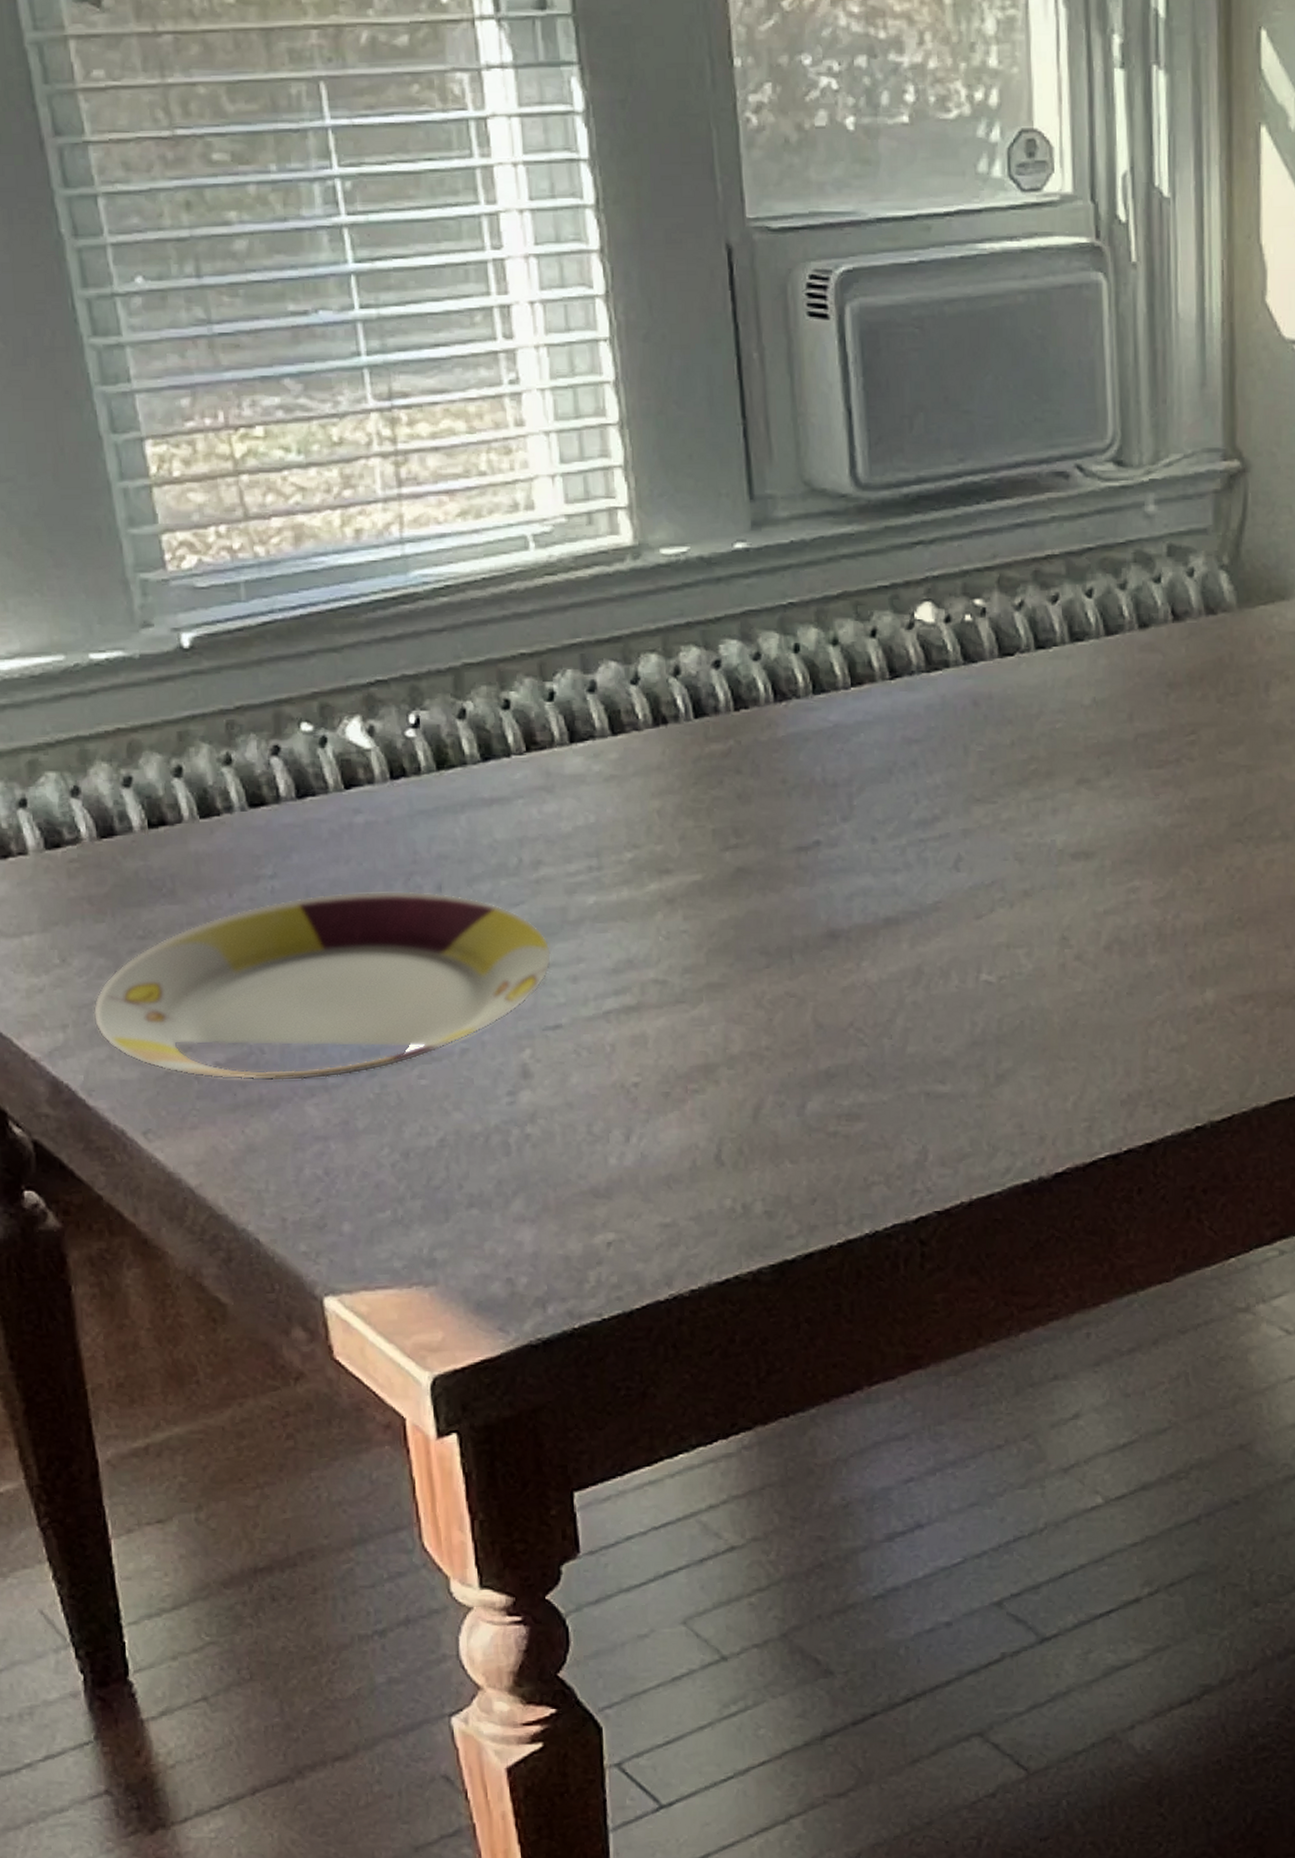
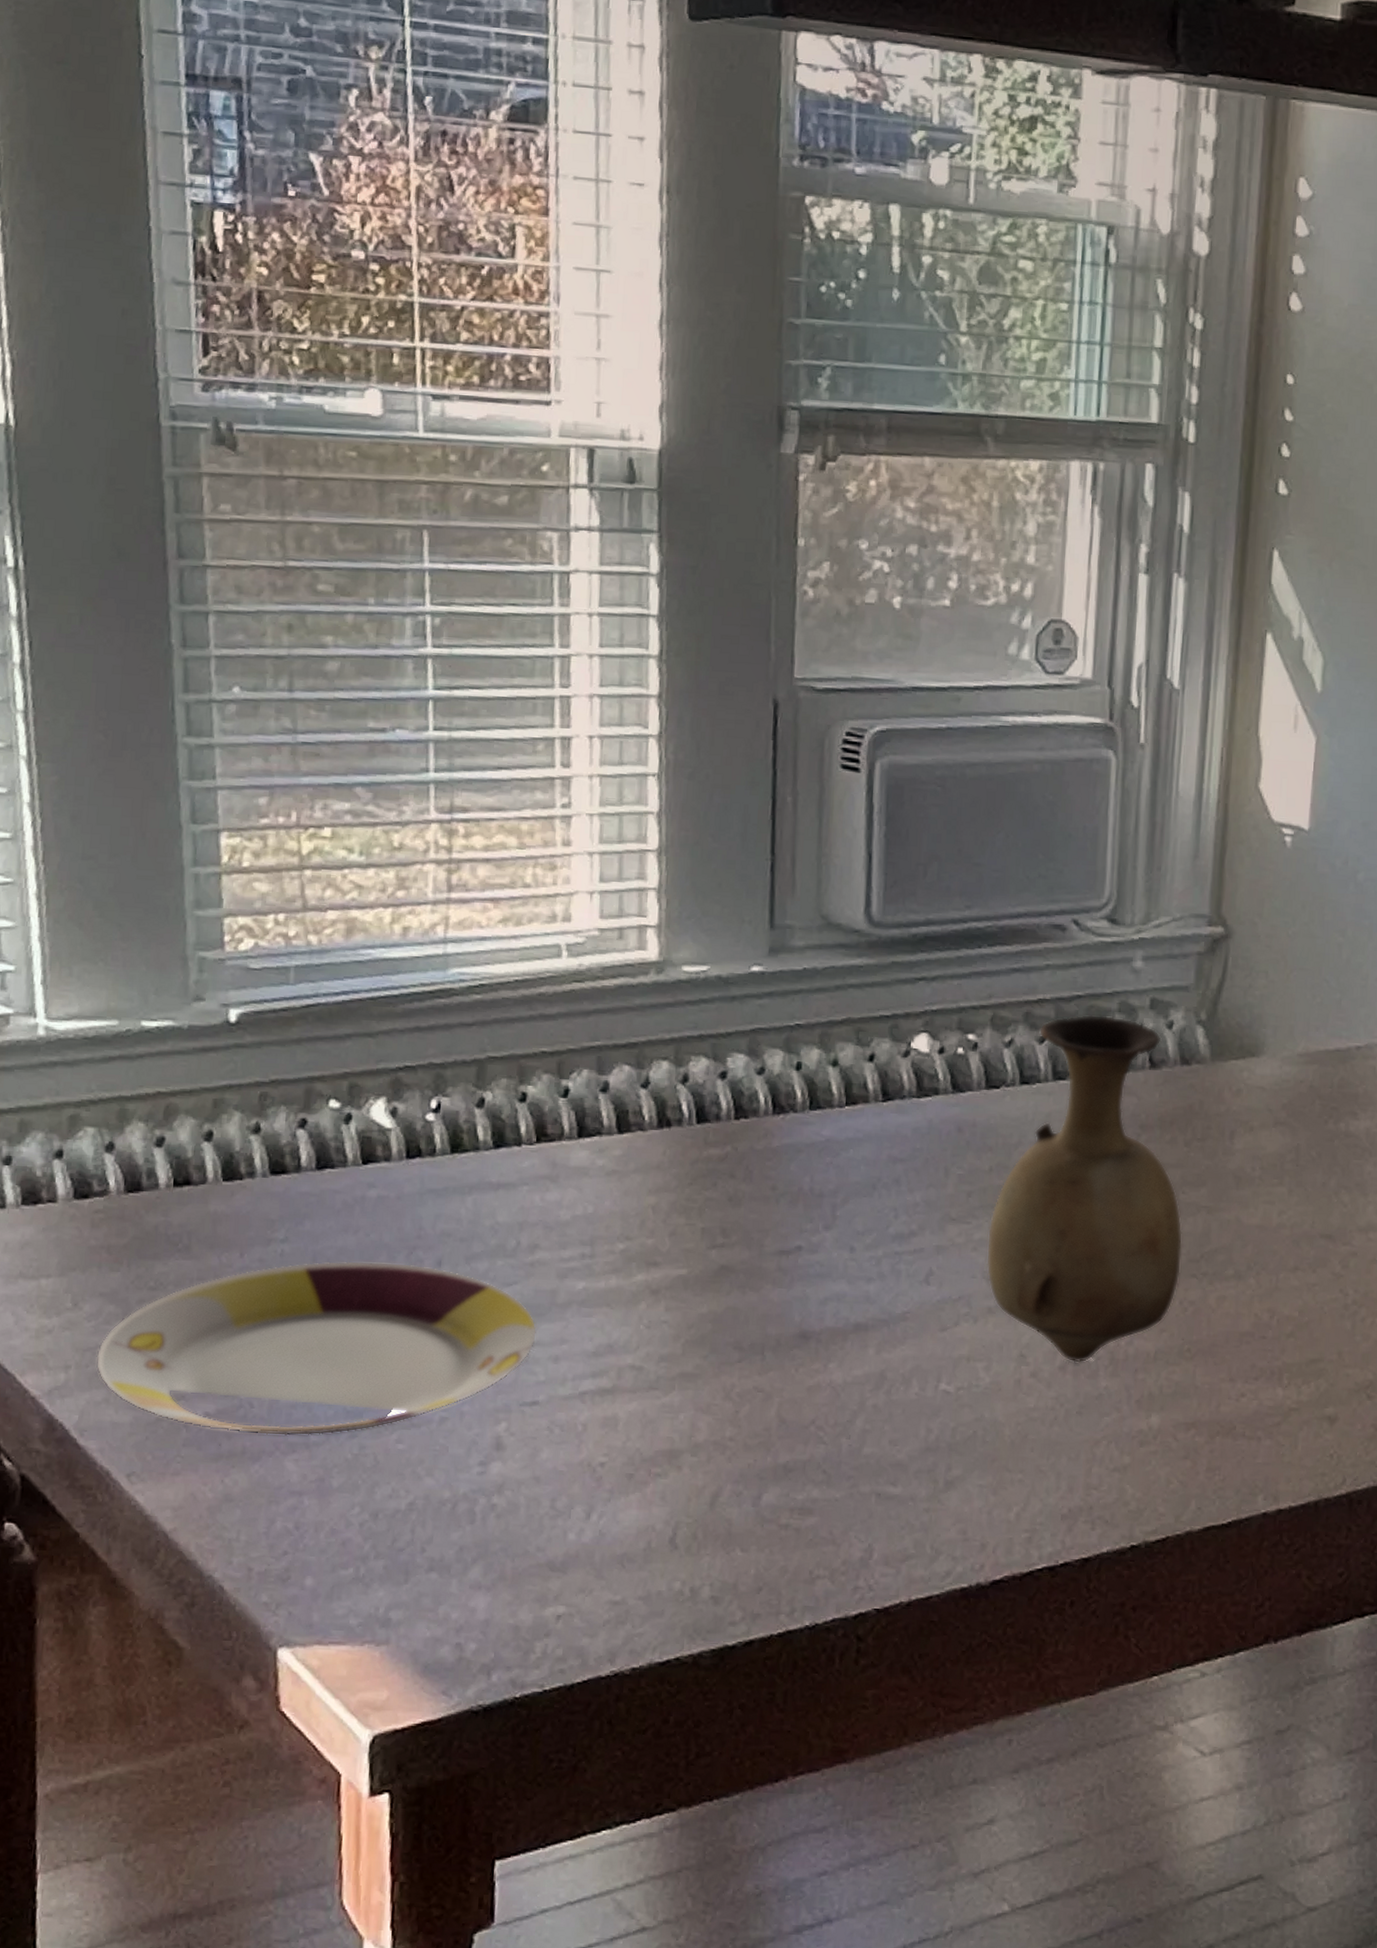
vase: none [1015,567,1225,942] -> present [986,1014,1183,1363]

